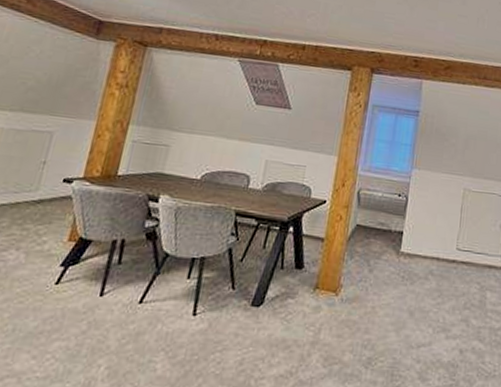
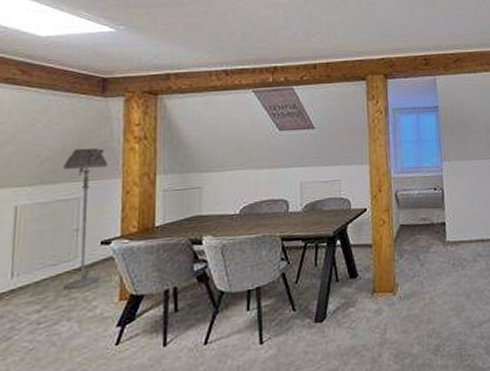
floor lamp: none [20,83,87,220] -> present [64,148,108,290]

